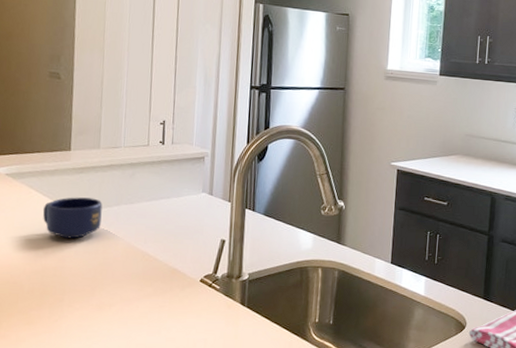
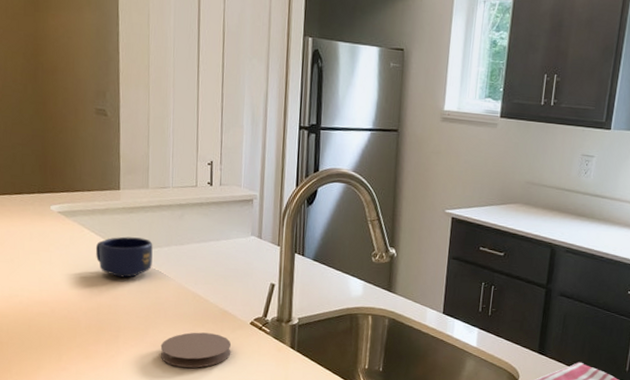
coaster: none [106,292,181,329] -> present [160,332,232,368]

